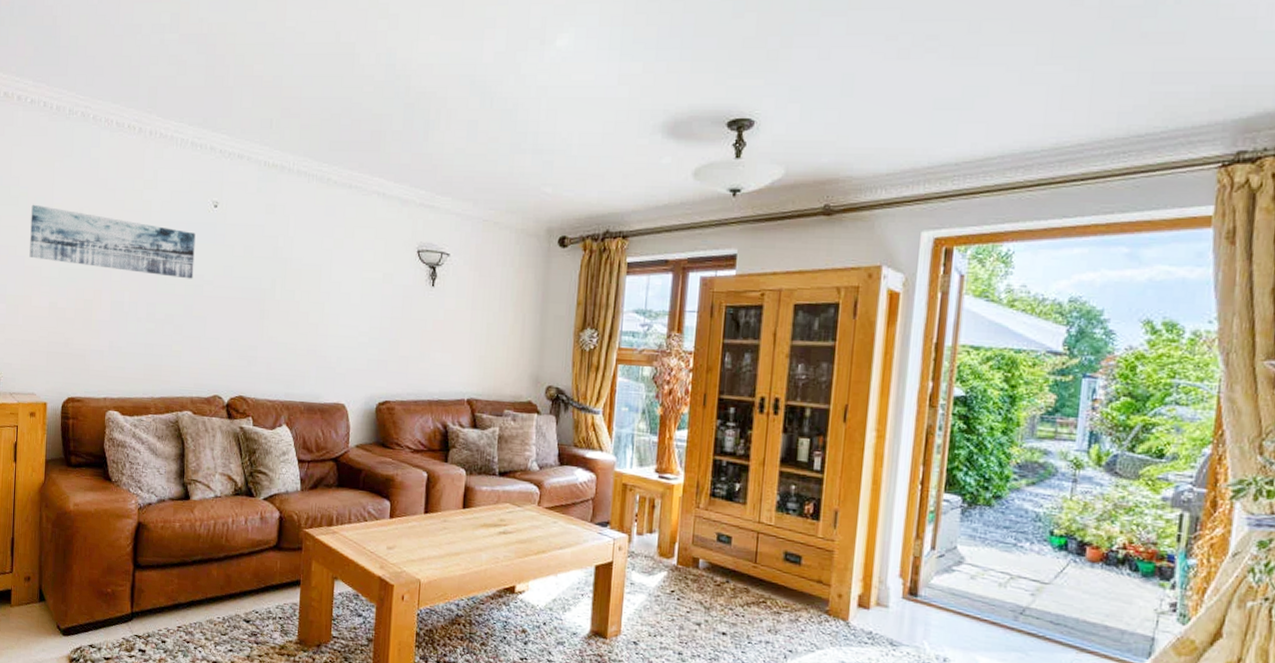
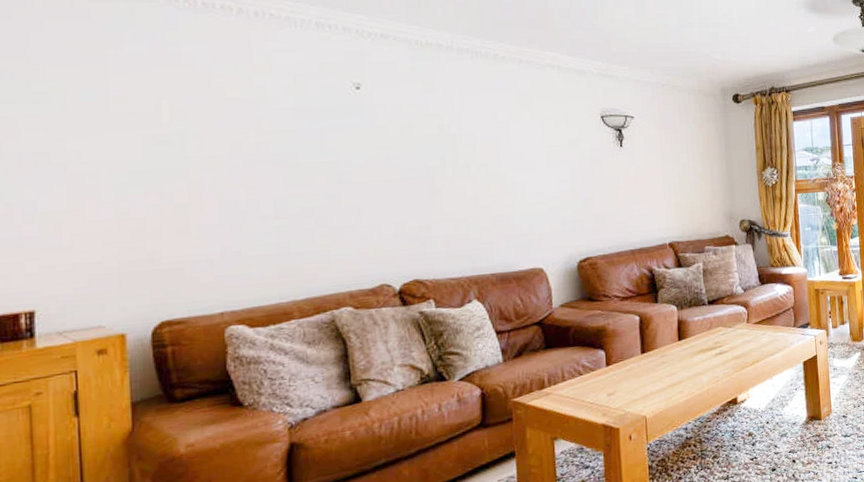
wall art: present [29,204,196,279] -> none [71,99,337,167]

